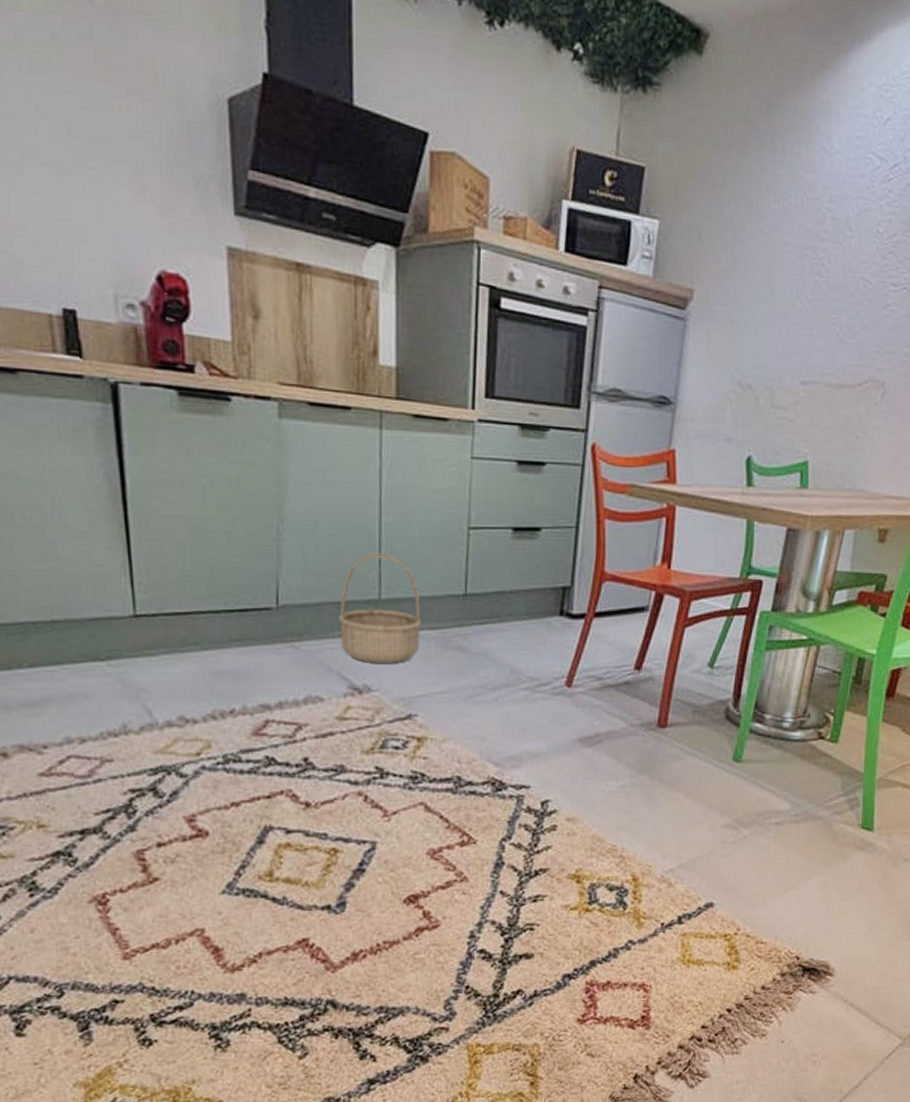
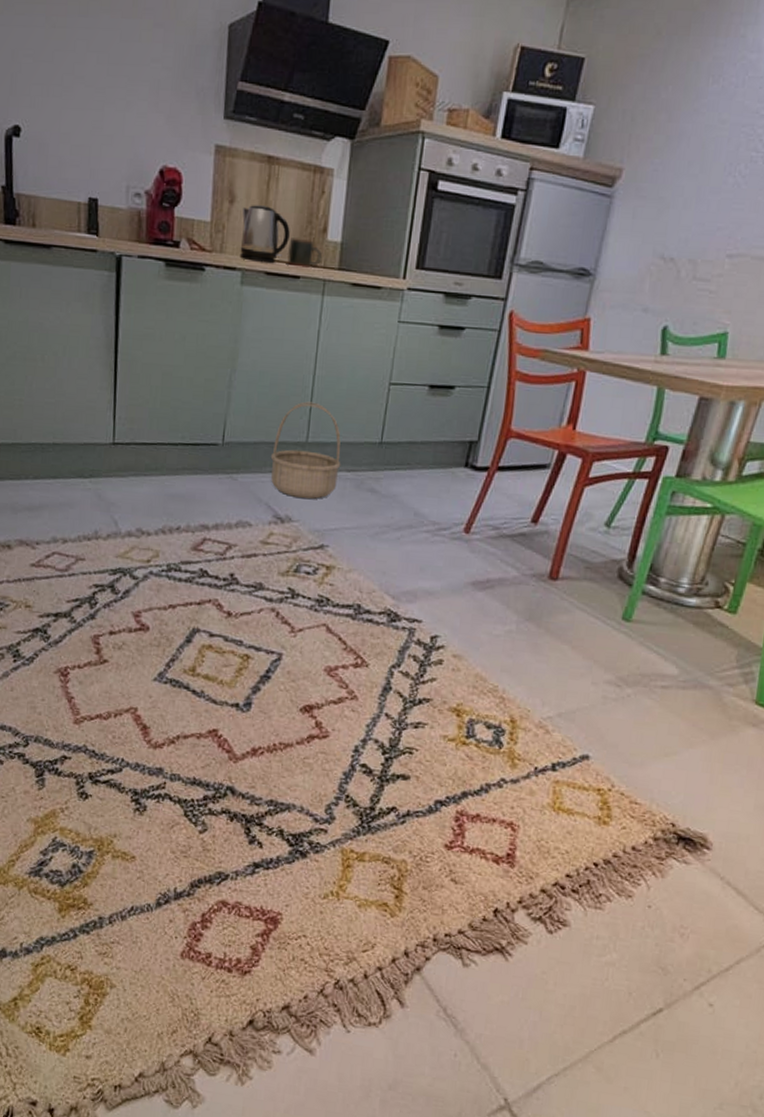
kettle: none [271,320,333,393] -> present [239,204,290,264]
mug: none [332,360,376,398] -> present [287,236,323,268]

